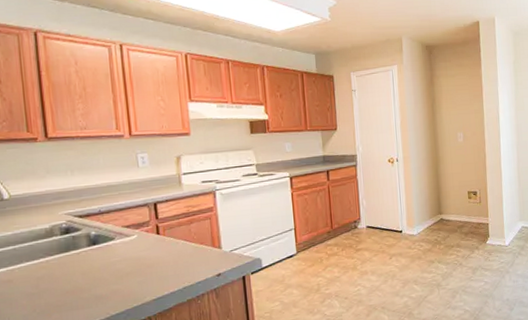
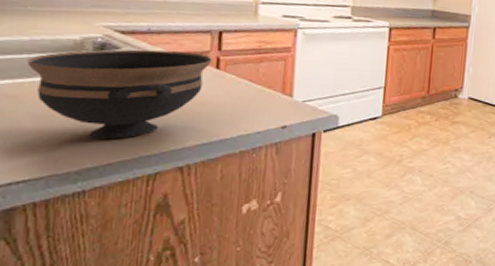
bowl: none [13,224,153,306] -> present [26,49,212,139]

